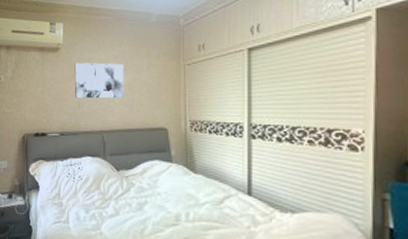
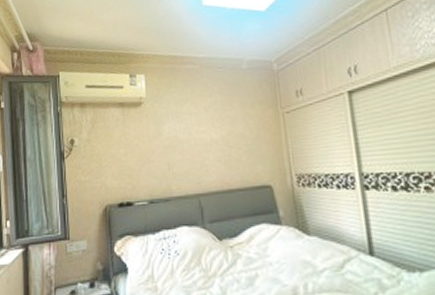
wall art: present [74,63,125,99] -> none [161,115,221,159]

